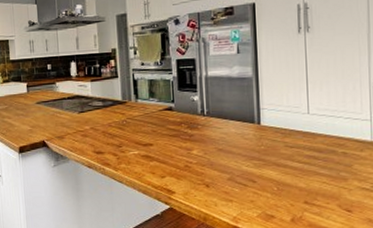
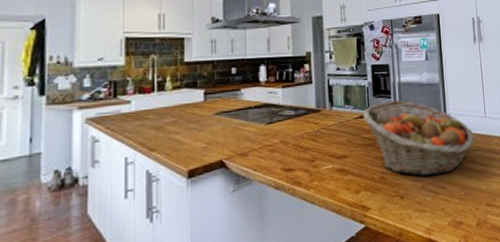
fruit basket: none [168,94,293,169] -> present [363,100,474,176]

